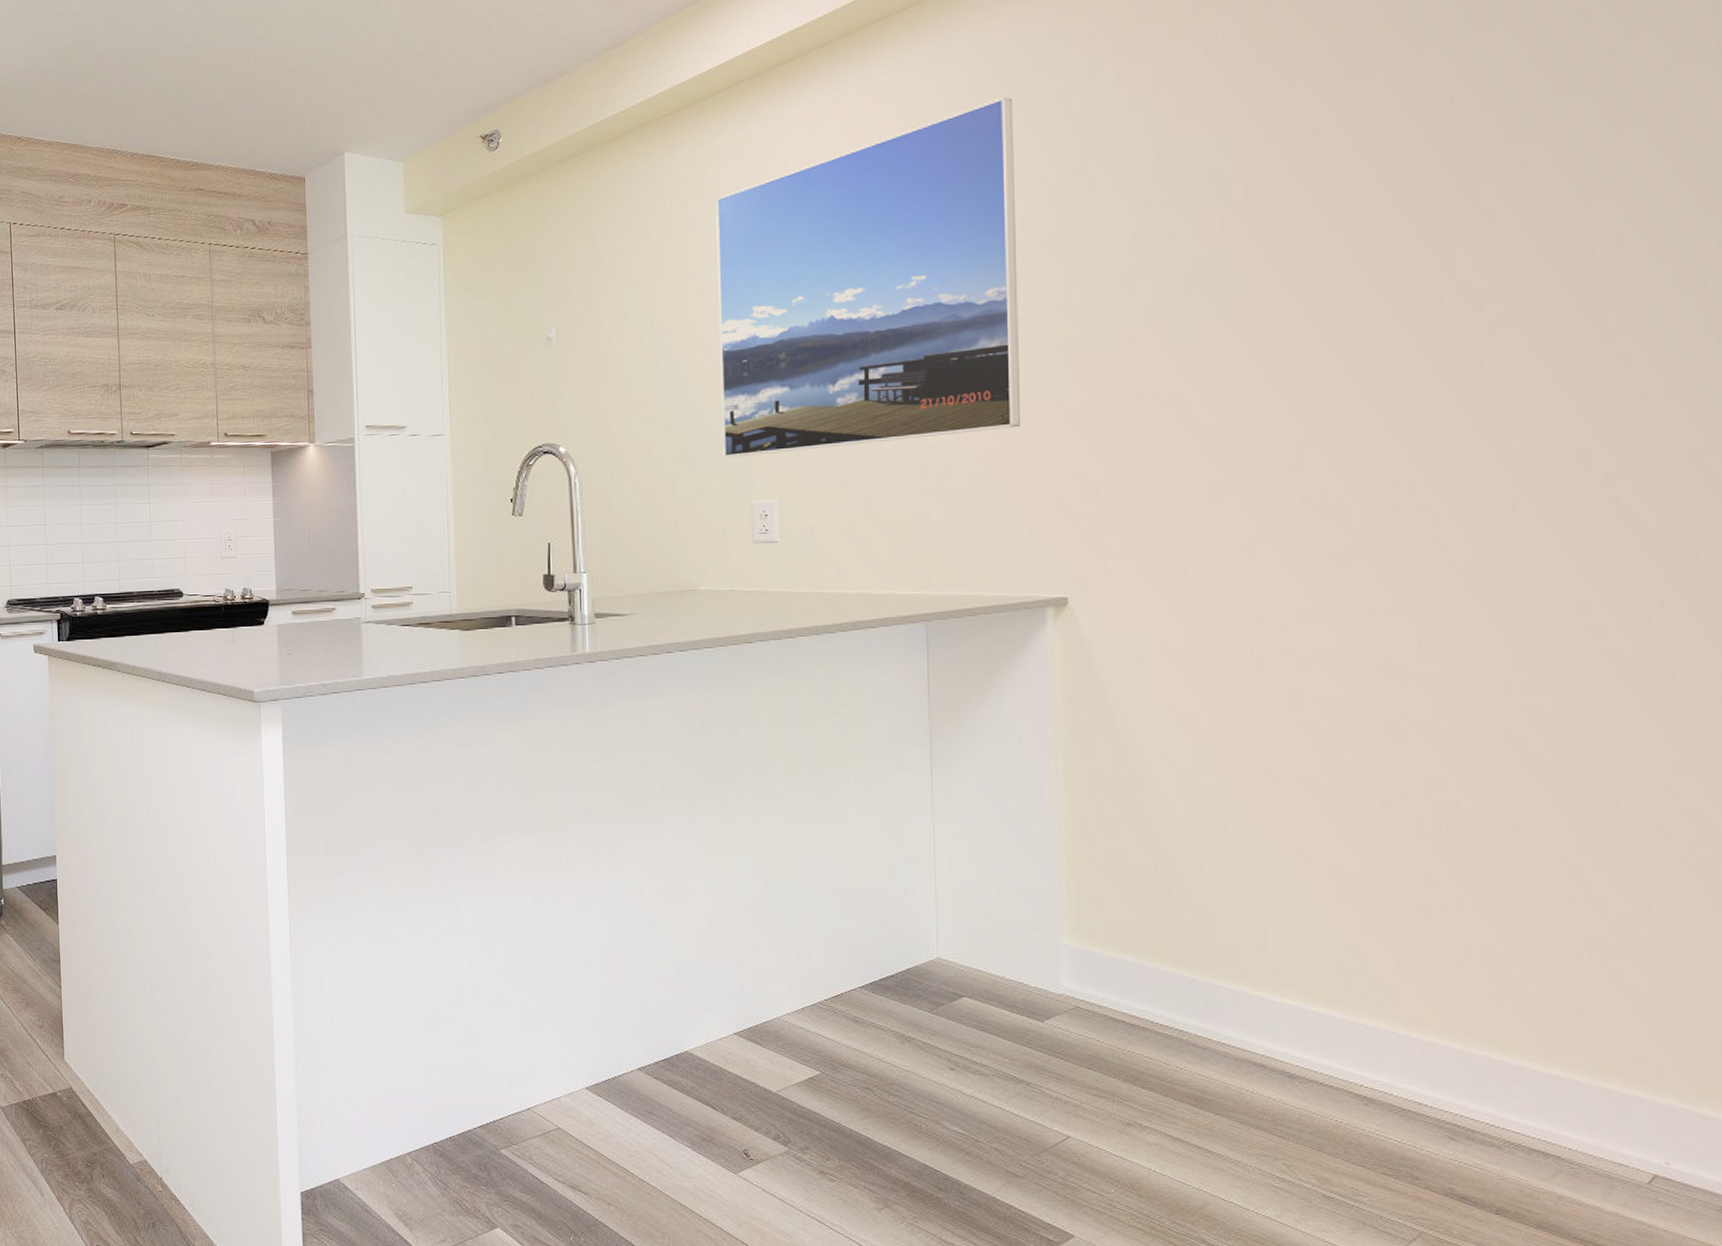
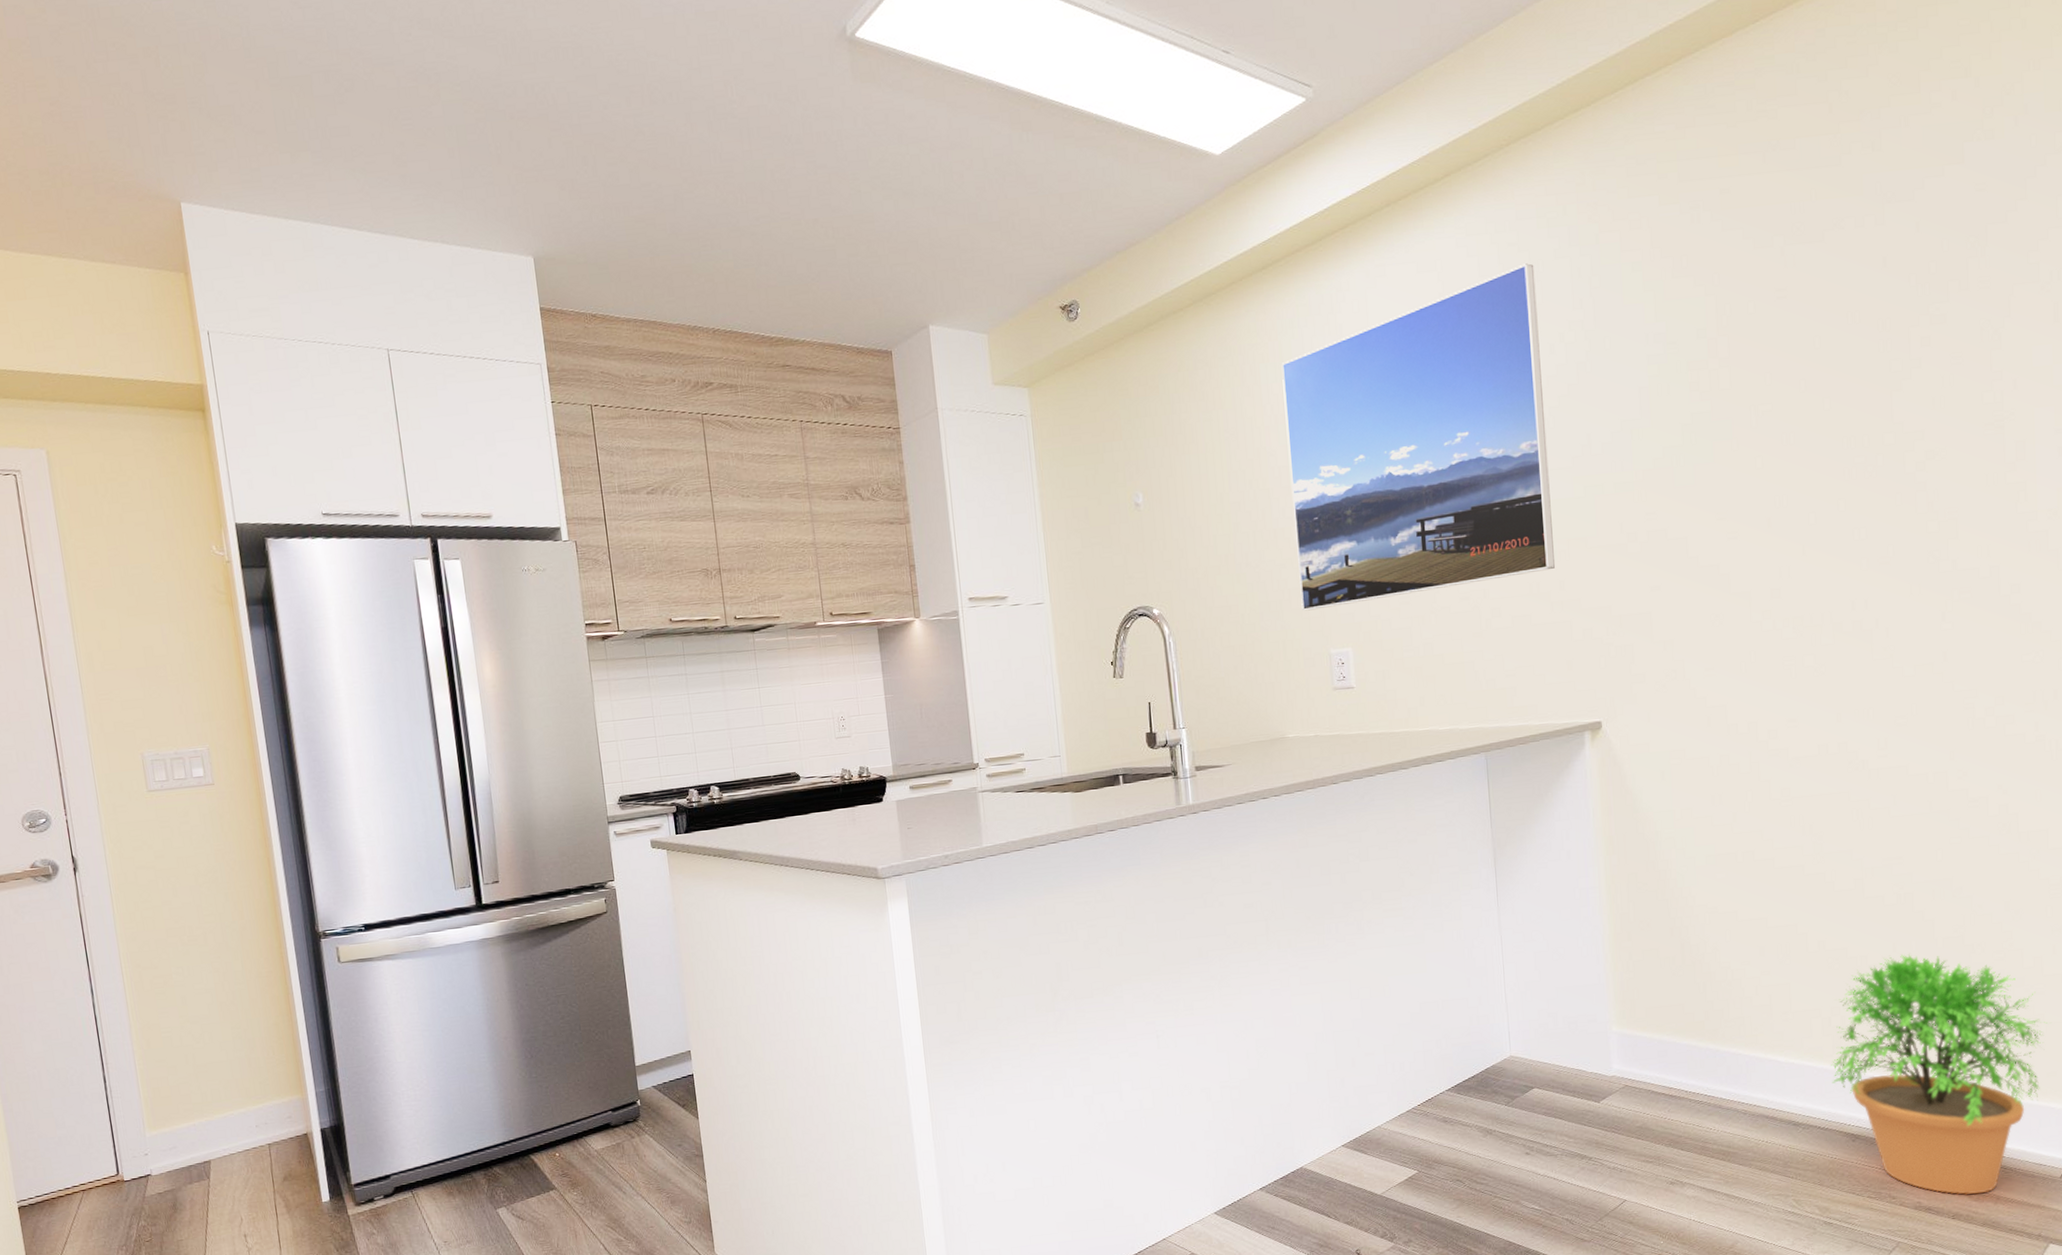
potted plant: none [1340,893,1637,1189] -> present [1831,953,2047,1195]

